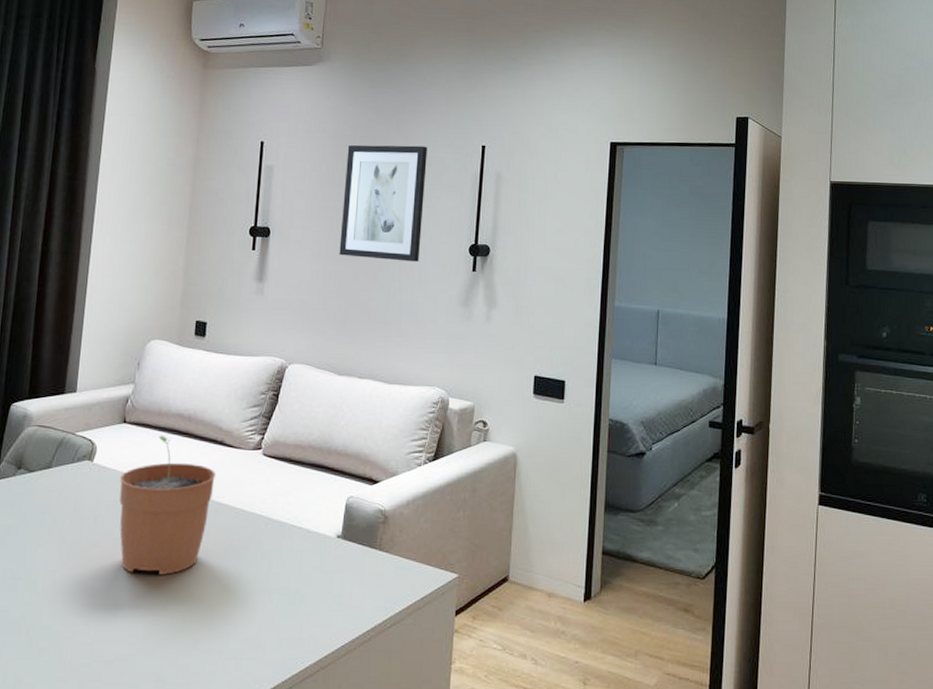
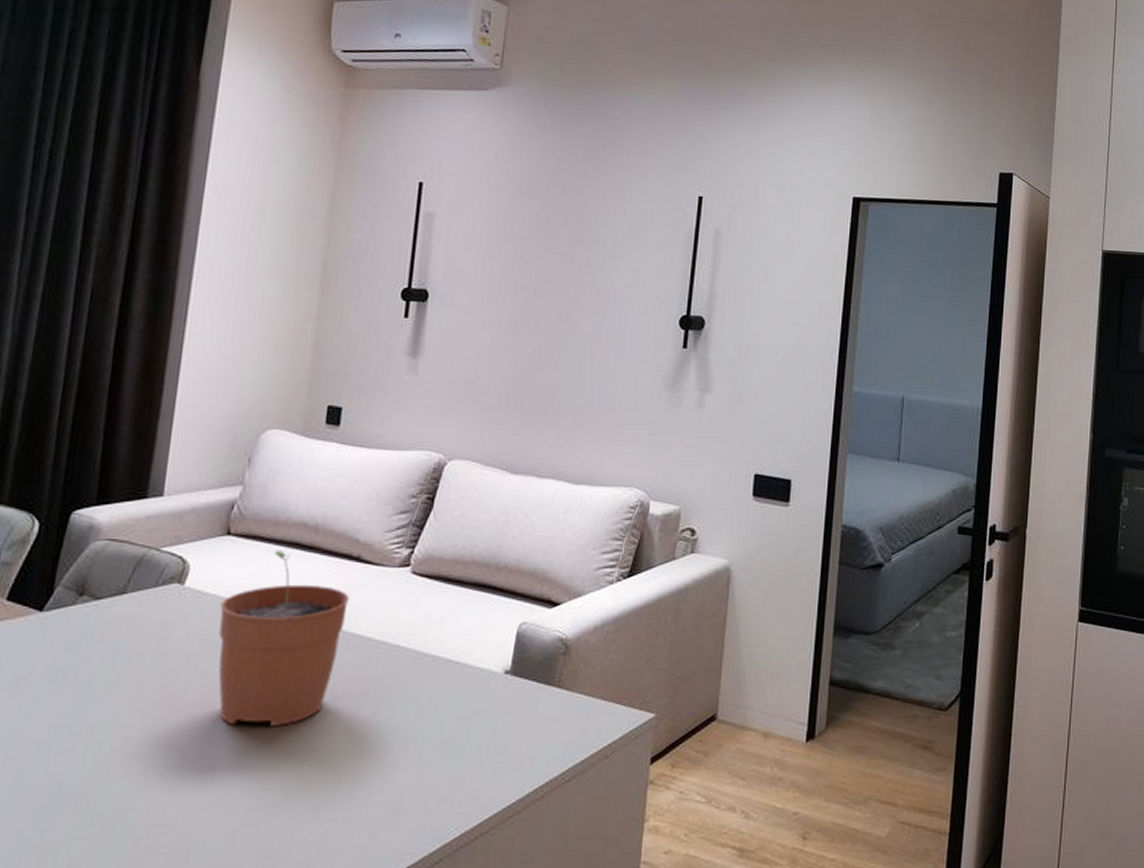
wall art: present [339,145,427,262] -> none [516,190,631,335]

